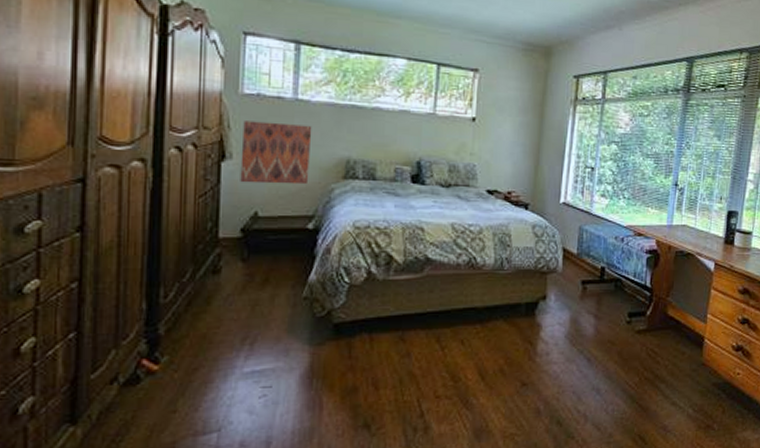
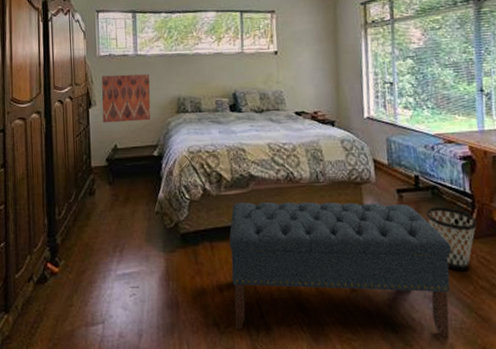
bench: none [389,289,625,431] -> present [229,202,452,339]
wastebasket: none [607,299,651,363] -> present [426,206,477,270]

